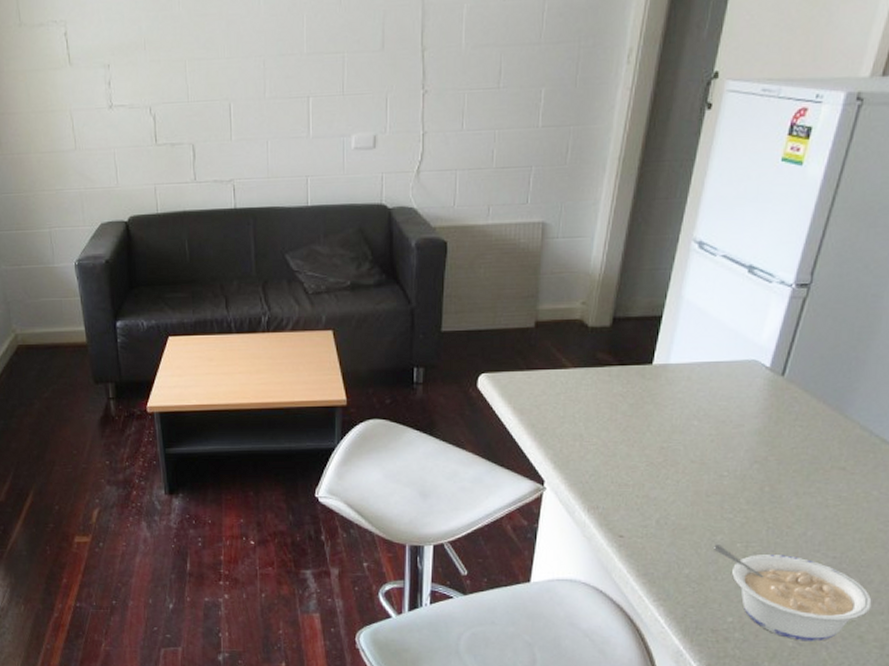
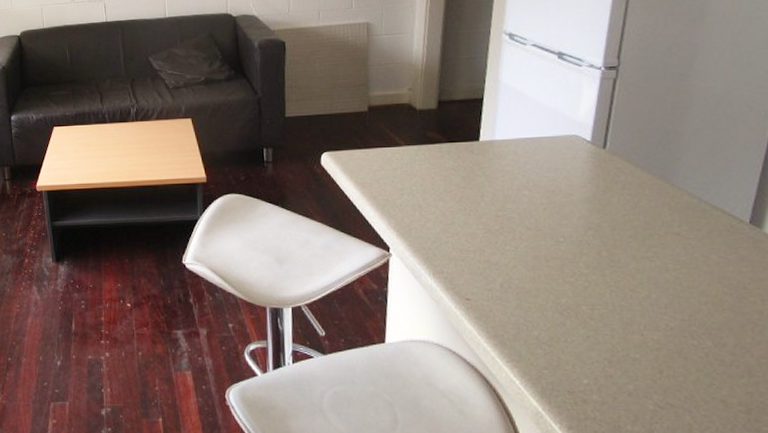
legume: present [714,544,872,642] -> none [560,307,730,405]

